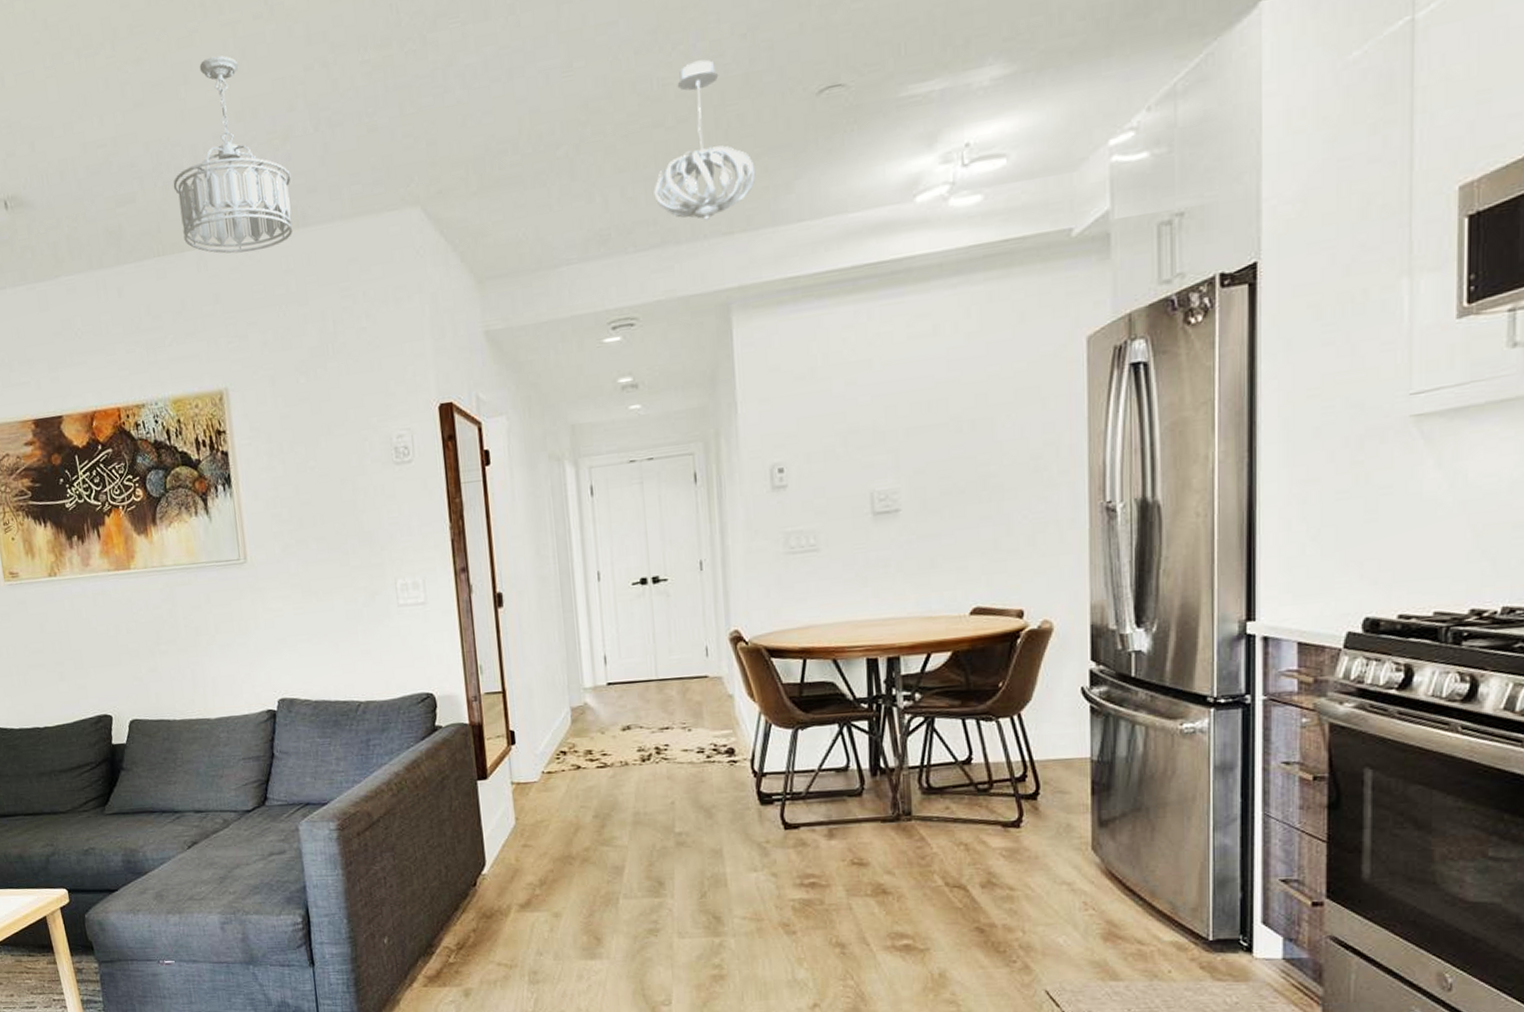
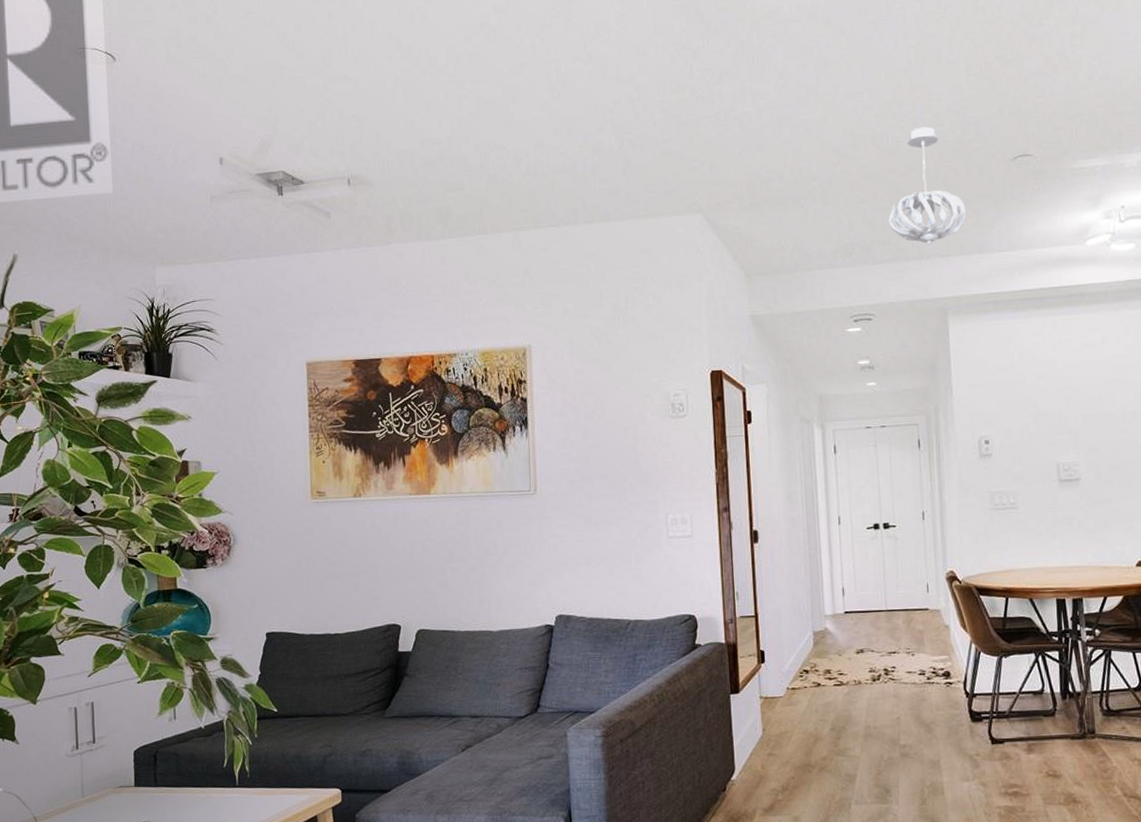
ceiling light fixture: present [173,55,293,254] -> none [497,84,597,238]

